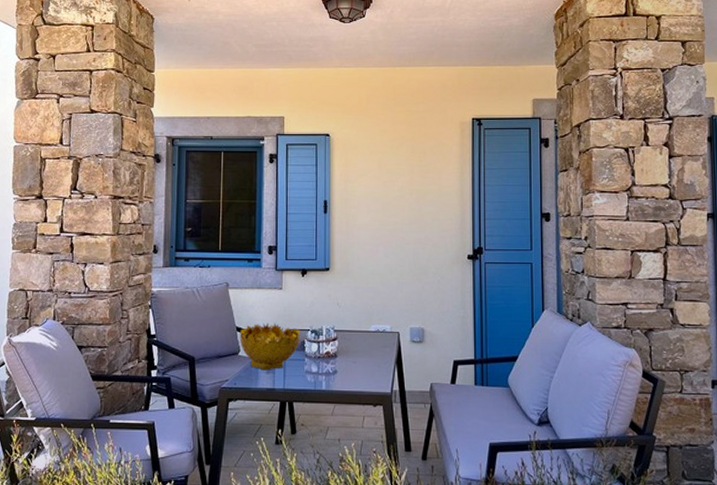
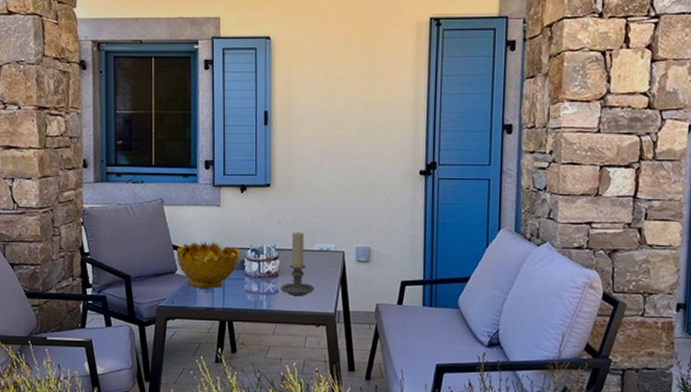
candle holder: none [339,313,372,376] -> present [281,231,315,296]

